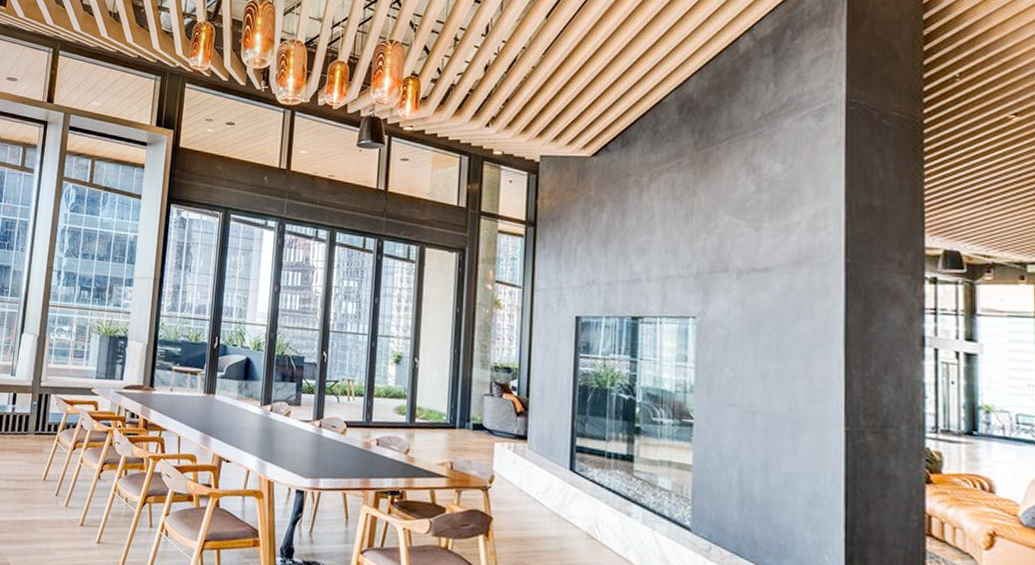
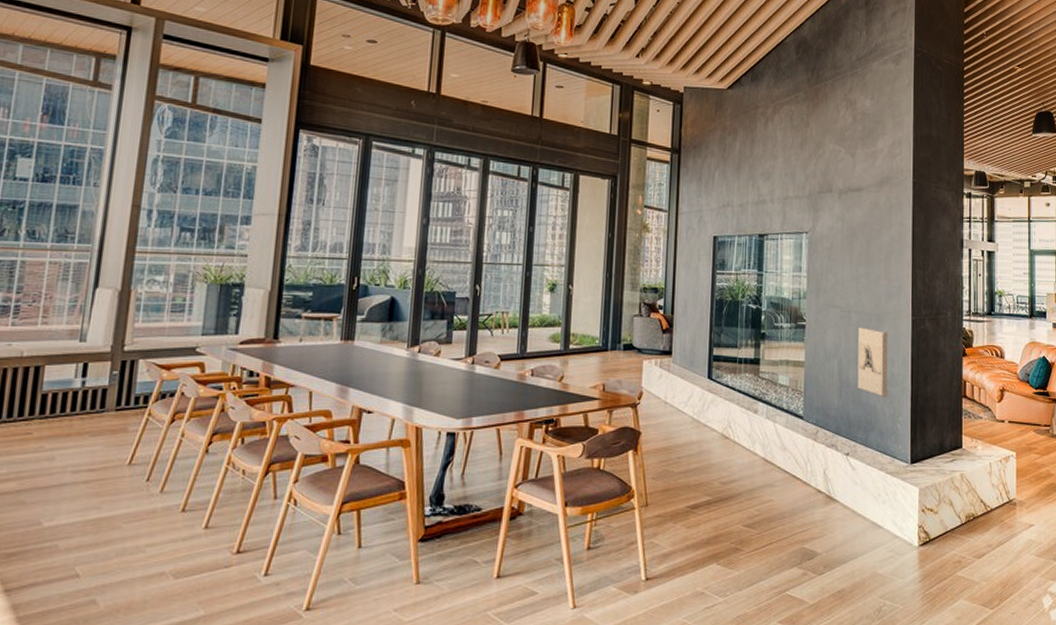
wall sculpture: none [765,432,810,521] -> present [857,327,888,397]

